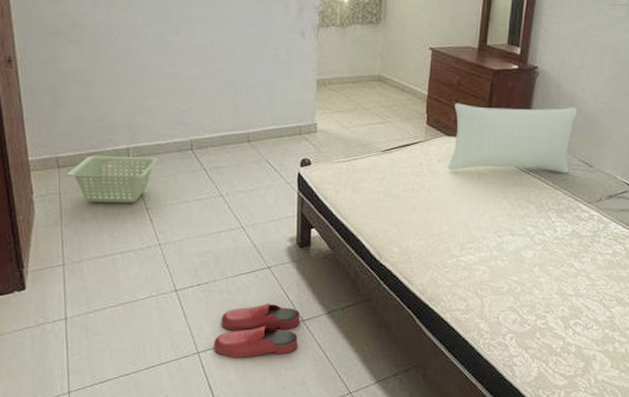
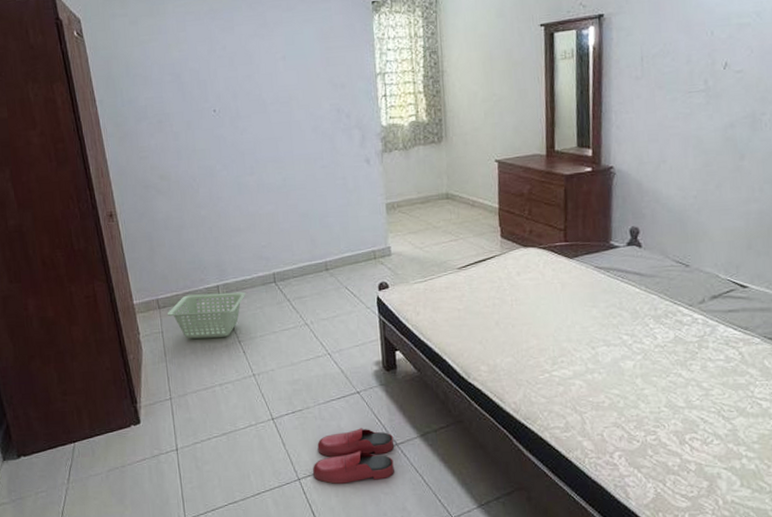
pillow: present [447,103,578,173] -> none [527,204,664,283]

